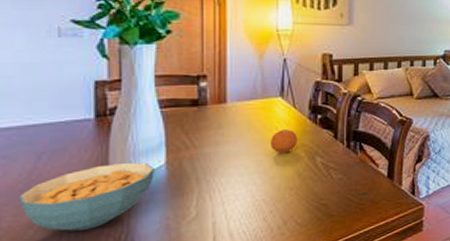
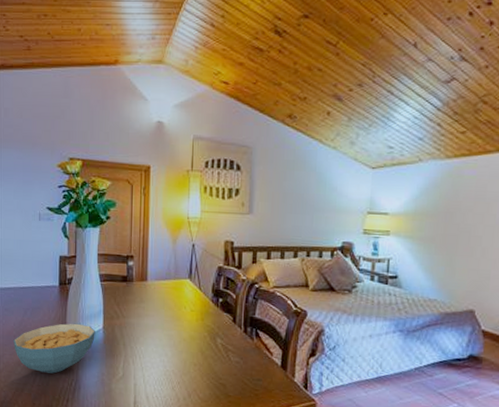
fruit: present [269,129,297,153] -> none [179,309,202,331]

